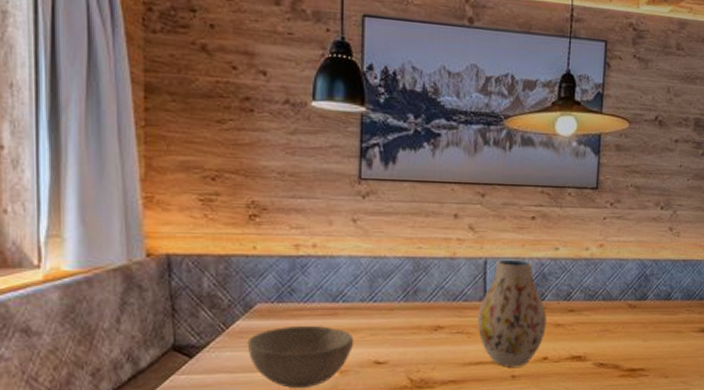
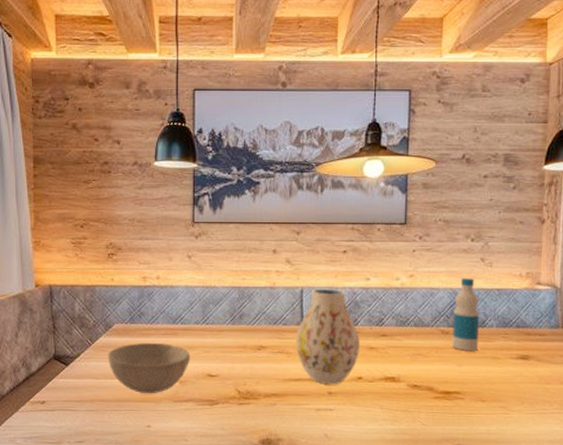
bottle: none [639,248,666,325] -> present [452,278,480,351]

